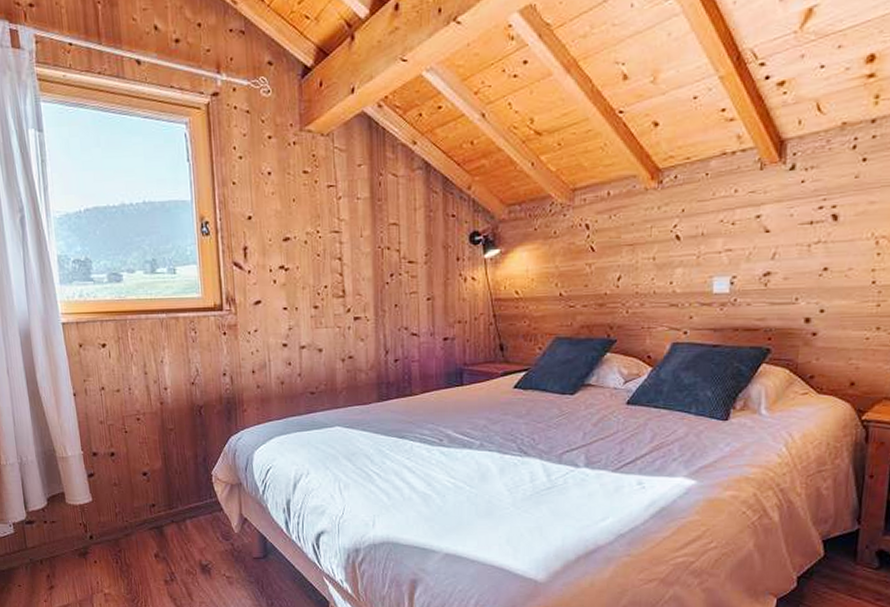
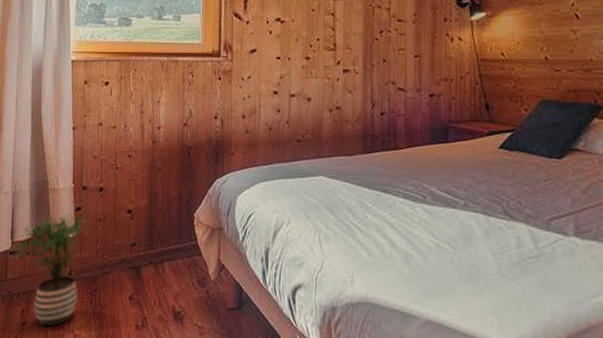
potted plant: none [27,480,106,589] -> present [11,213,90,327]

